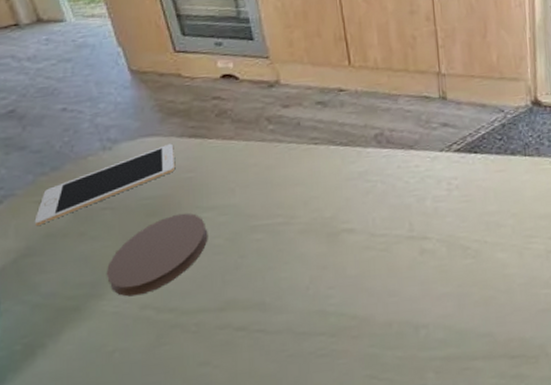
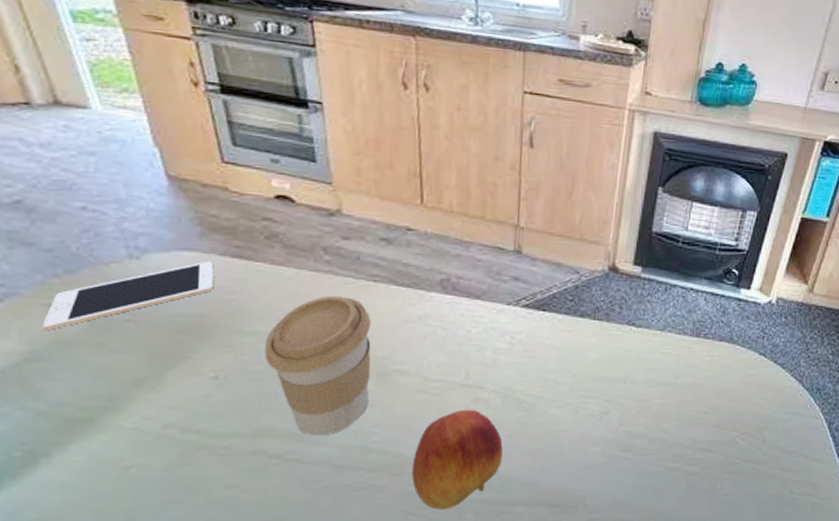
coaster: present [106,213,208,297] -> none [125,335,246,414]
coffee cup: none [223,162,322,305] -> present [264,295,371,436]
fruit: none [369,261,456,372] -> present [411,409,503,510]

